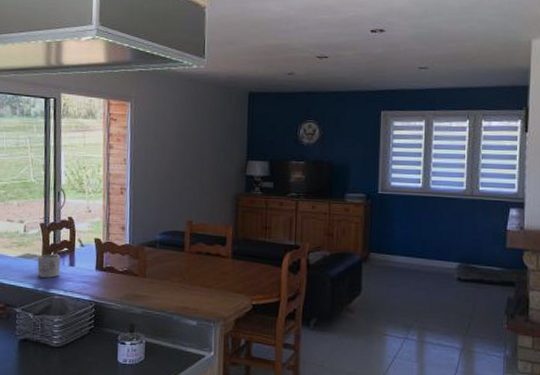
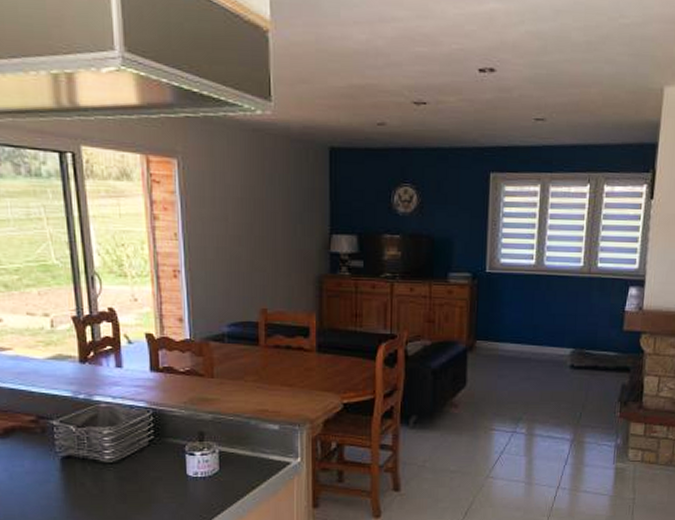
mug: present [37,253,61,278] -> none [73,353,105,382]

